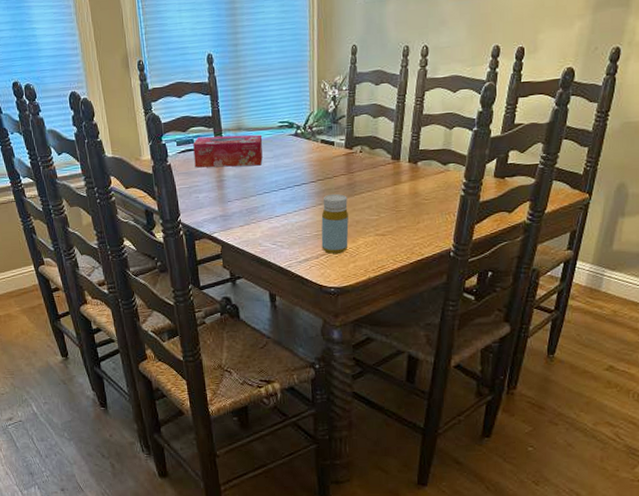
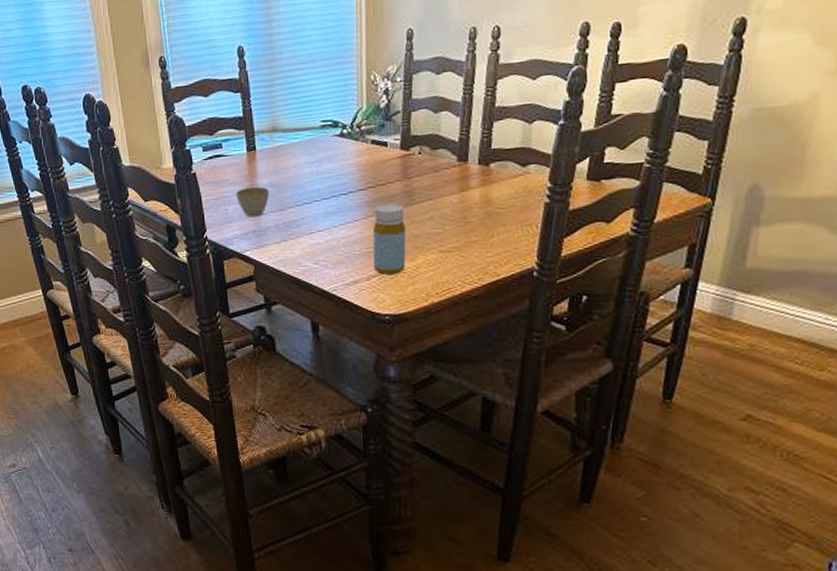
tissue box: present [193,134,263,168] -> none [221,136,302,176]
cup: none [205,177,235,204] -> present [235,186,270,218]

